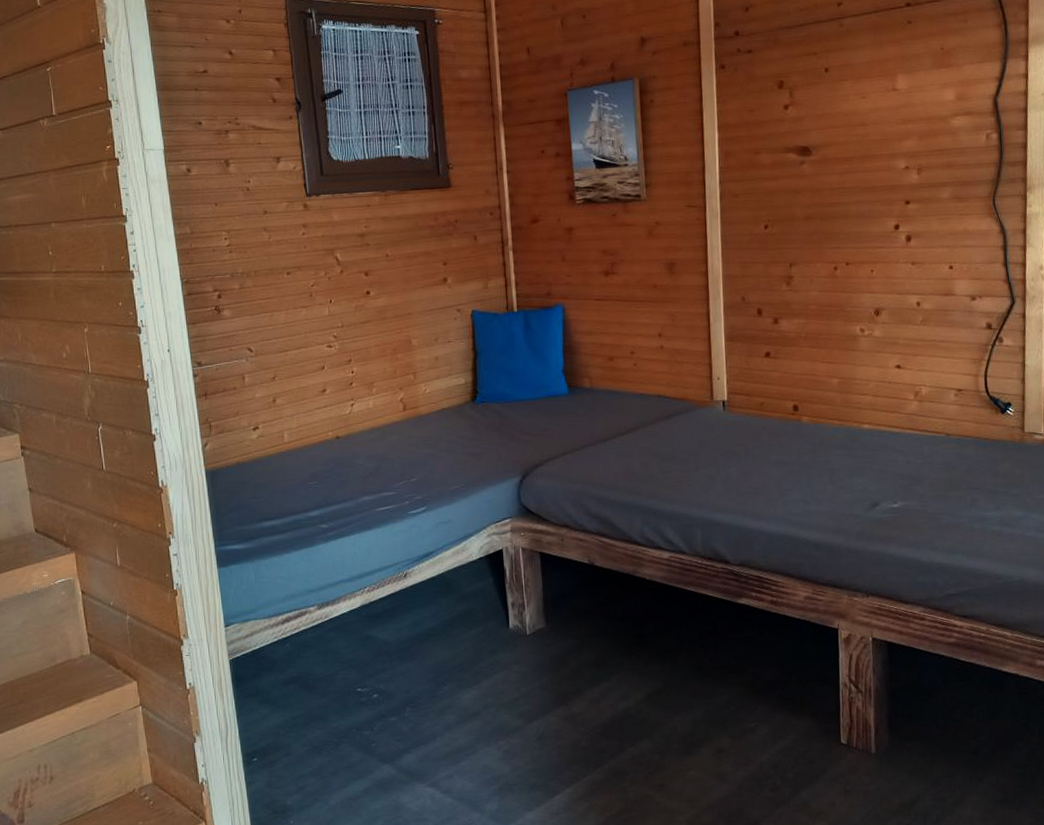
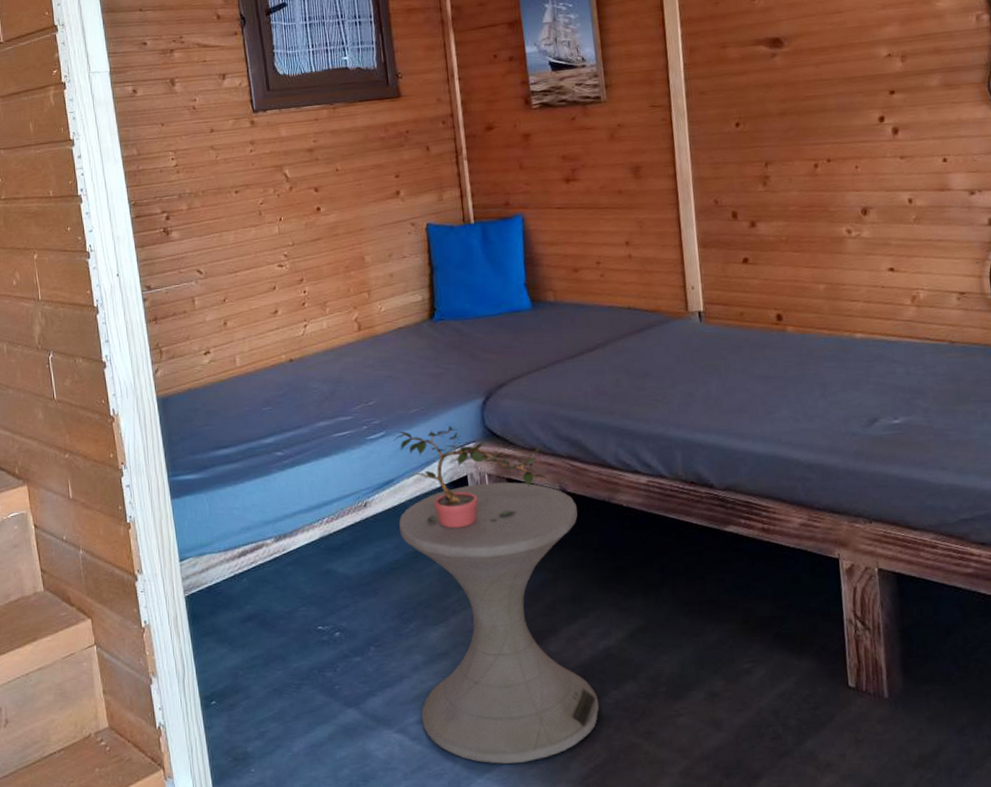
potted plant: none [433,502,577,598] -> present [393,426,547,528]
side table: none [436,555,617,814] -> present [399,481,600,764]

